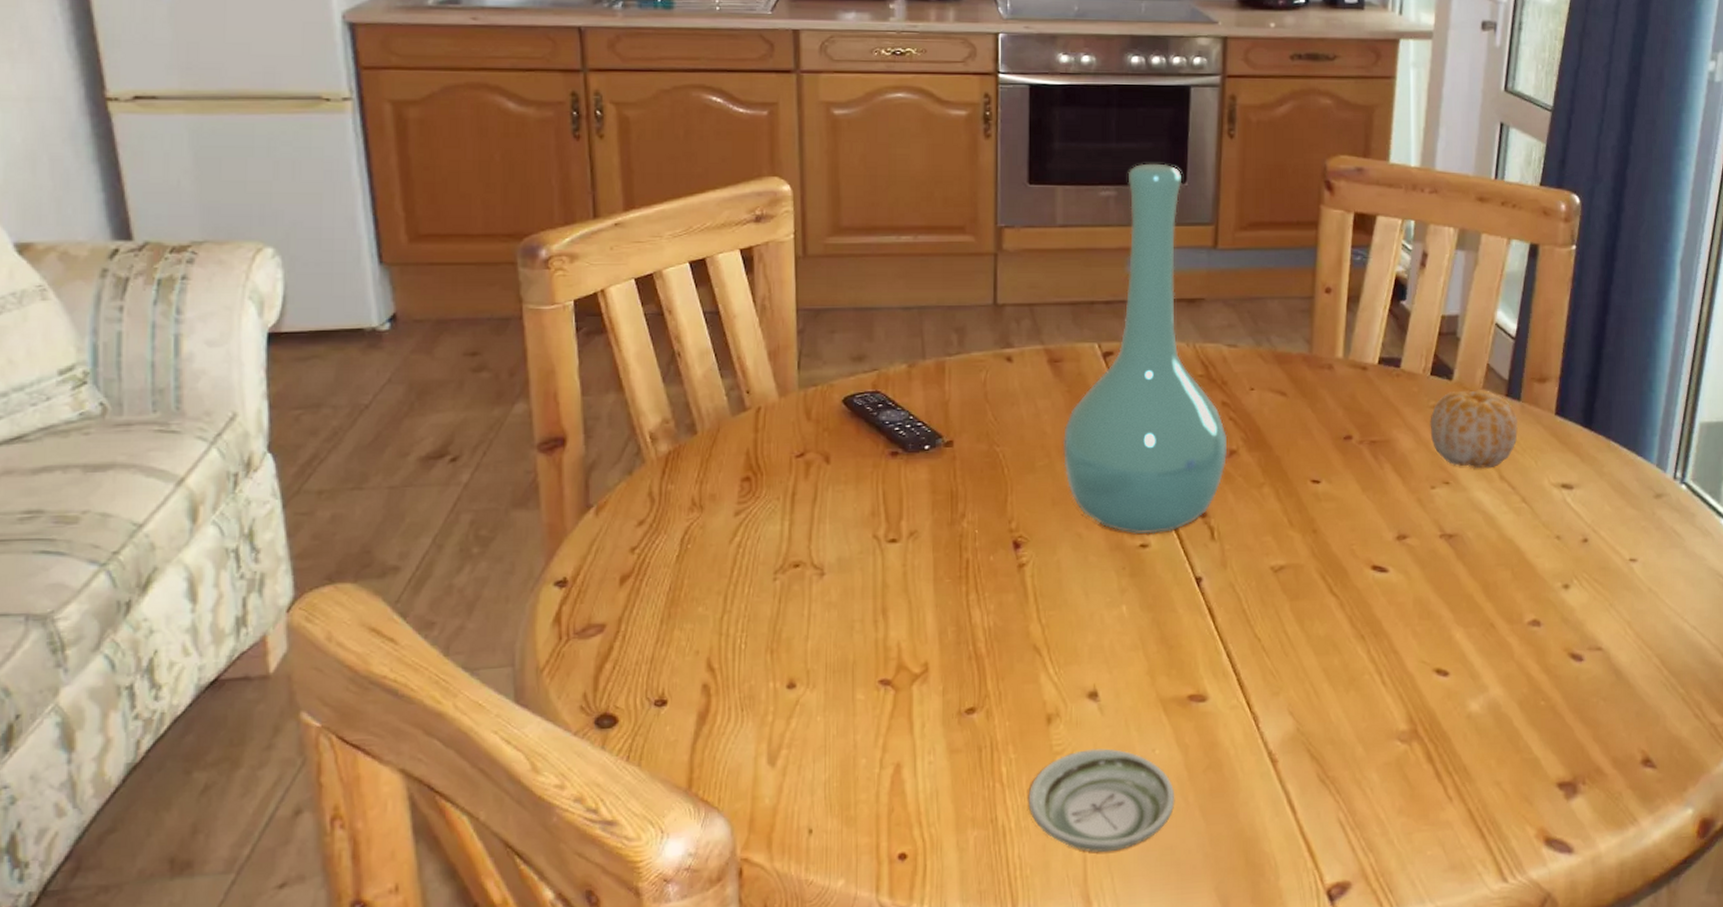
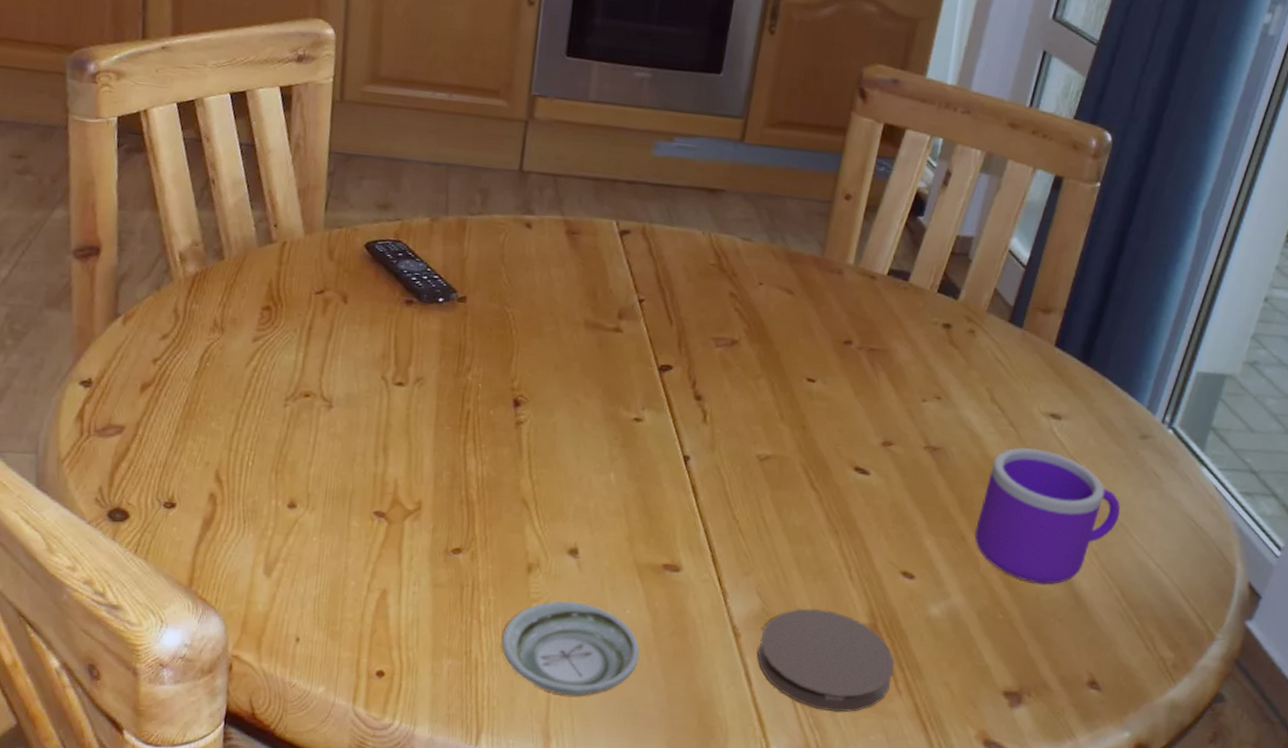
vase: present [1063,163,1228,535] -> none [569,49,732,410]
coaster: none [1298,721,1441,830] -> present [757,608,895,713]
fruit: present [1430,390,1518,469] -> none [929,311,1017,390]
mug: none [1503,521,1647,663] -> present [974,448,1121,585]

